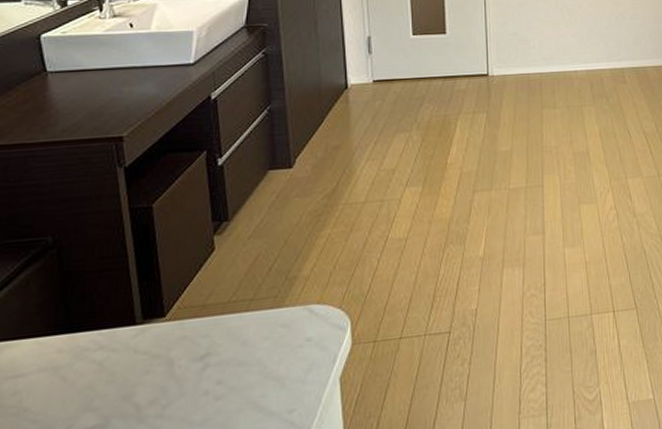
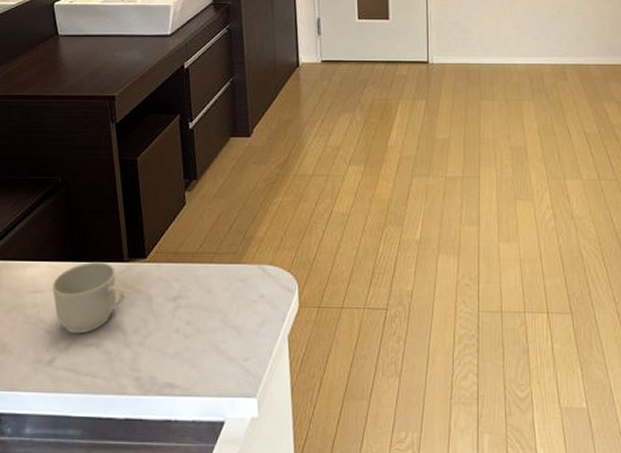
mug: none [39,329,139,419] -> present [52,262,126,334]

